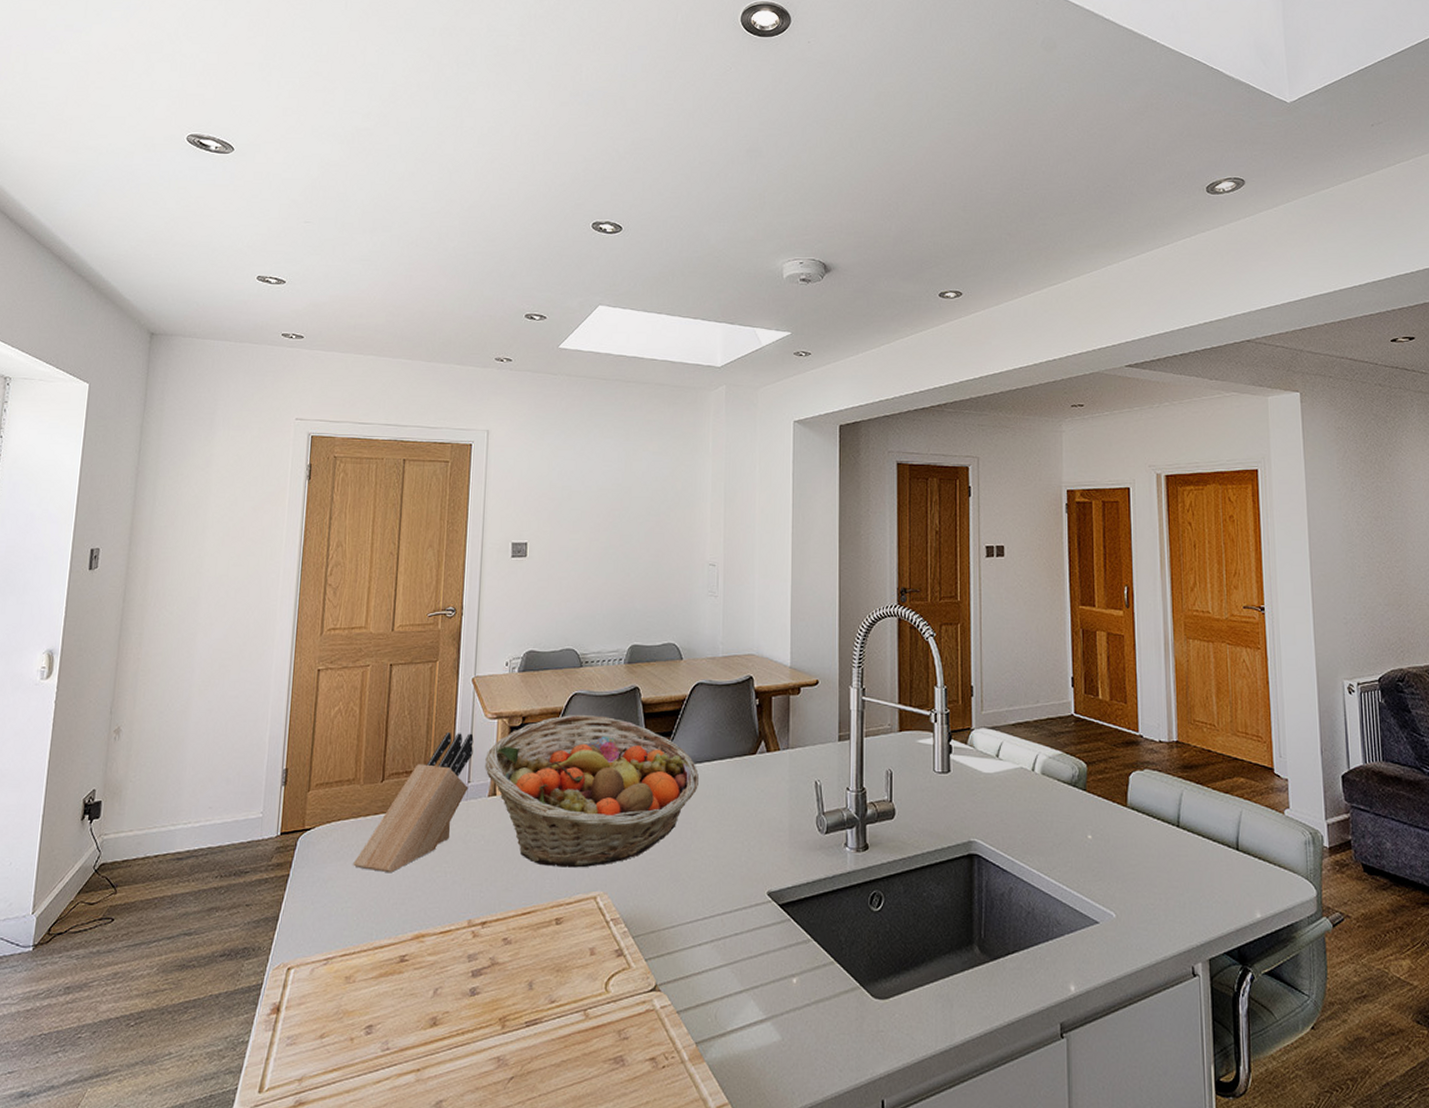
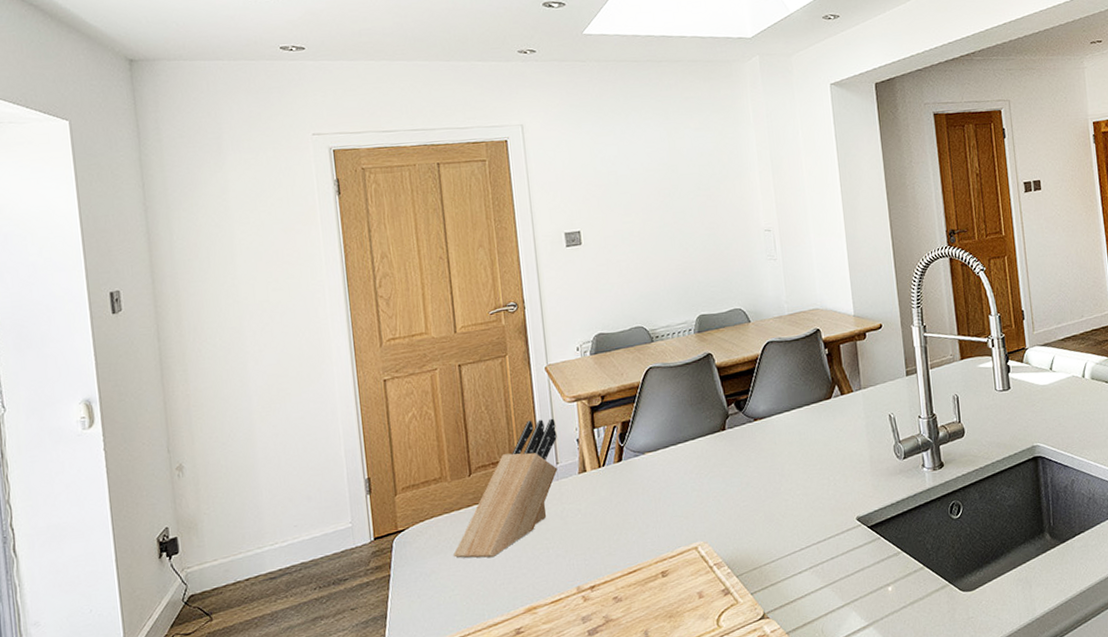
fruit basket: present [485,714,699,868] -> none [570,384,781,528]

